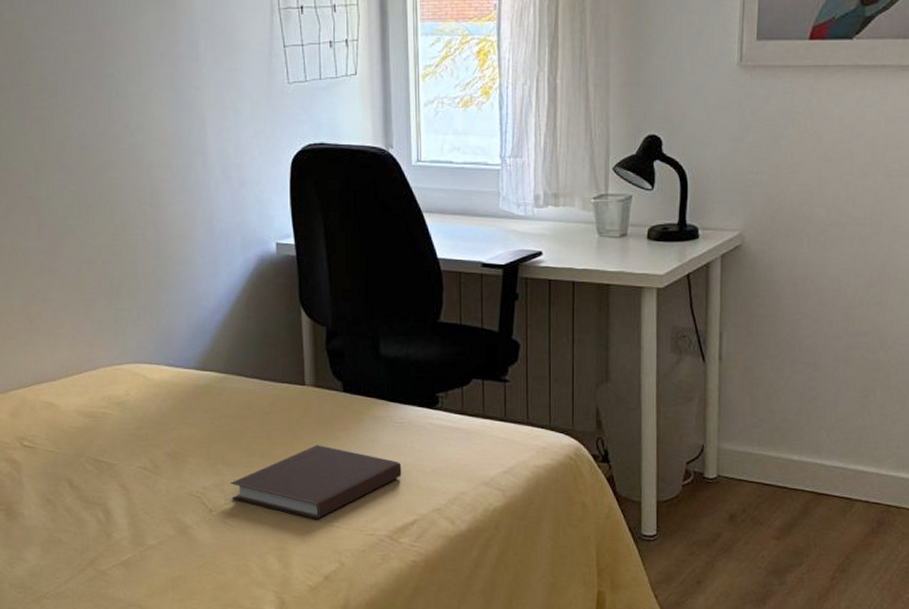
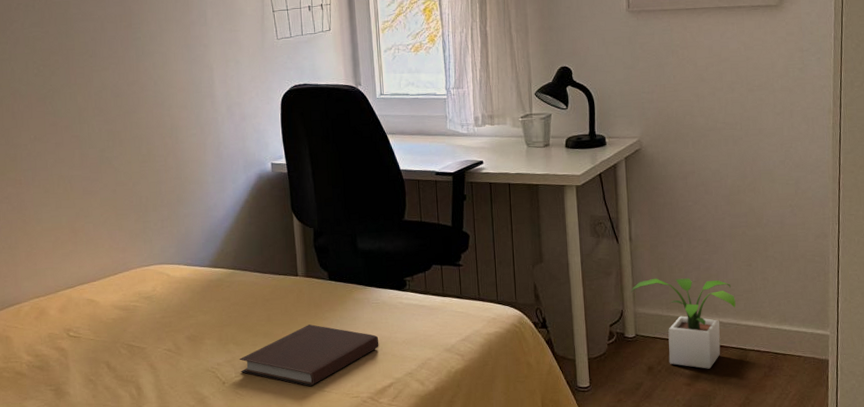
potted plant: none [715,407,844,521] -> present [631,278,736,369]

